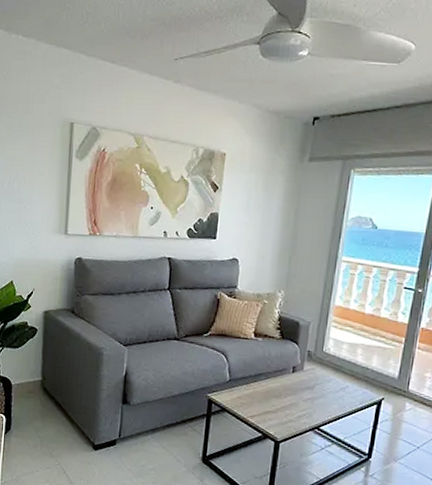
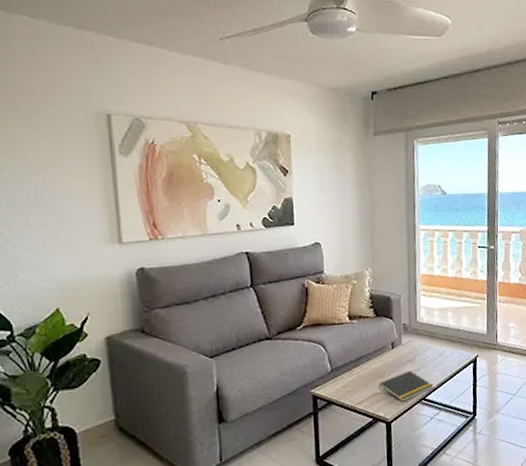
notepad: none [272,397,330,426] -> present [378,370,434,402]

